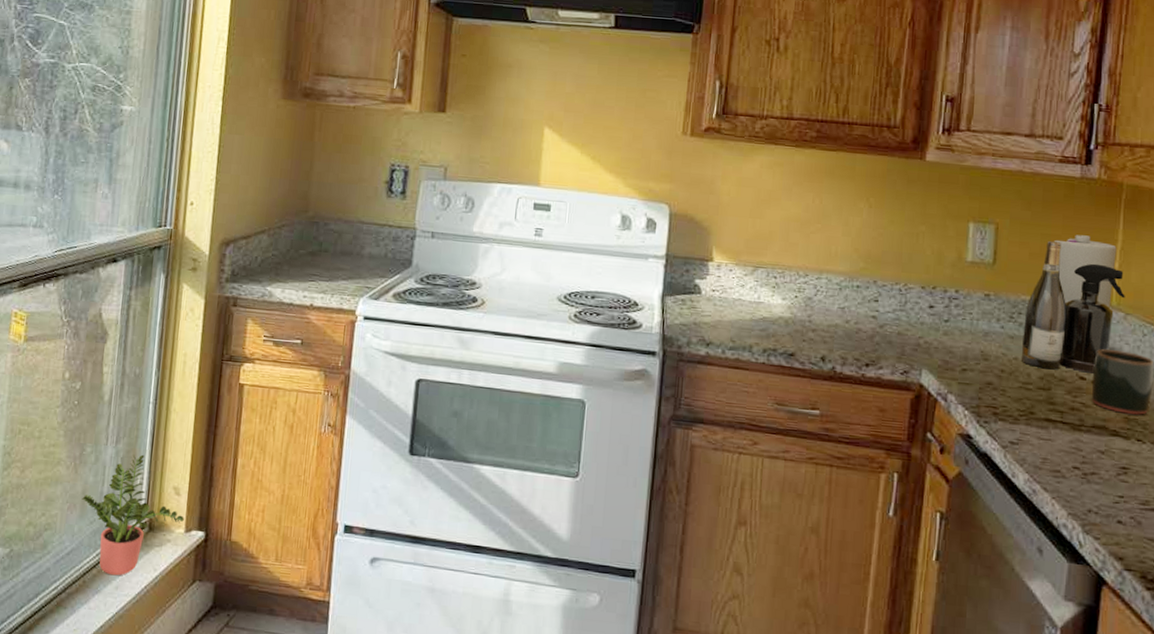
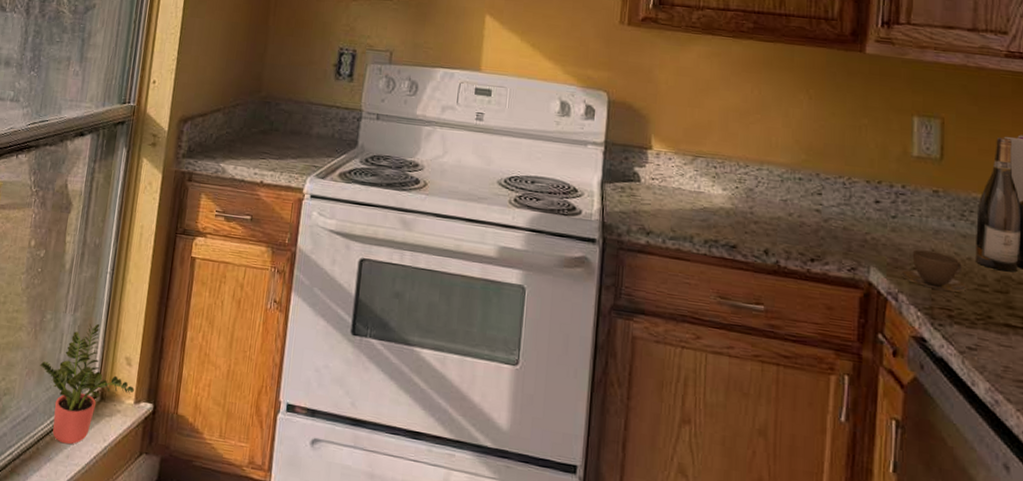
teacup: none [951,351,1014,391] -> present [901,249,969,292]

